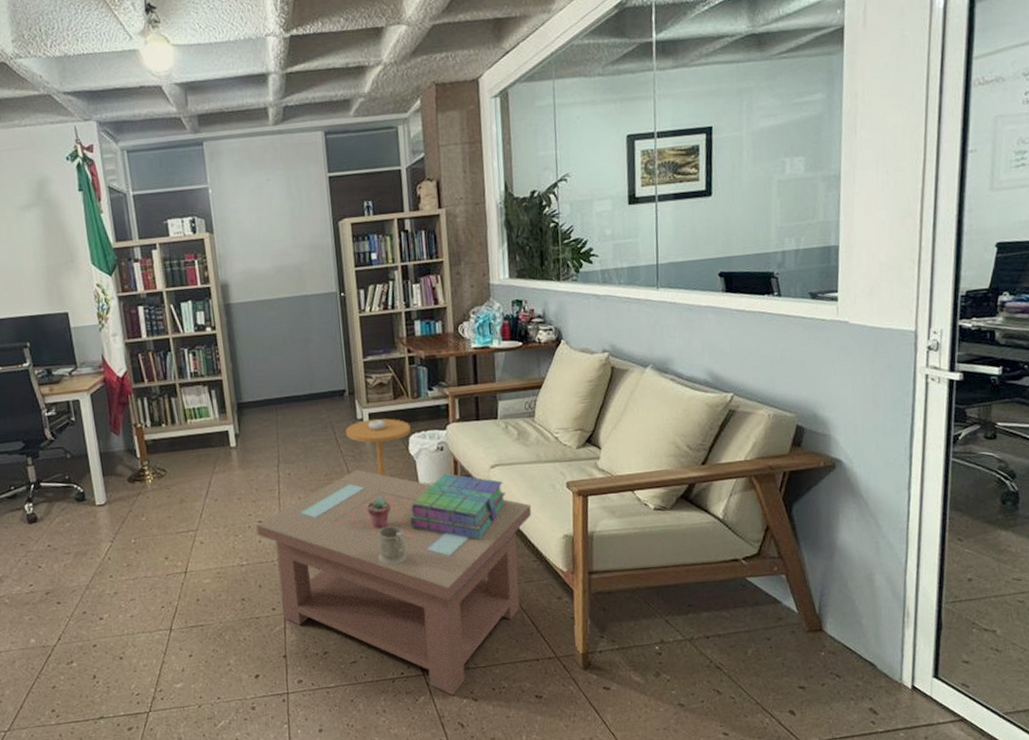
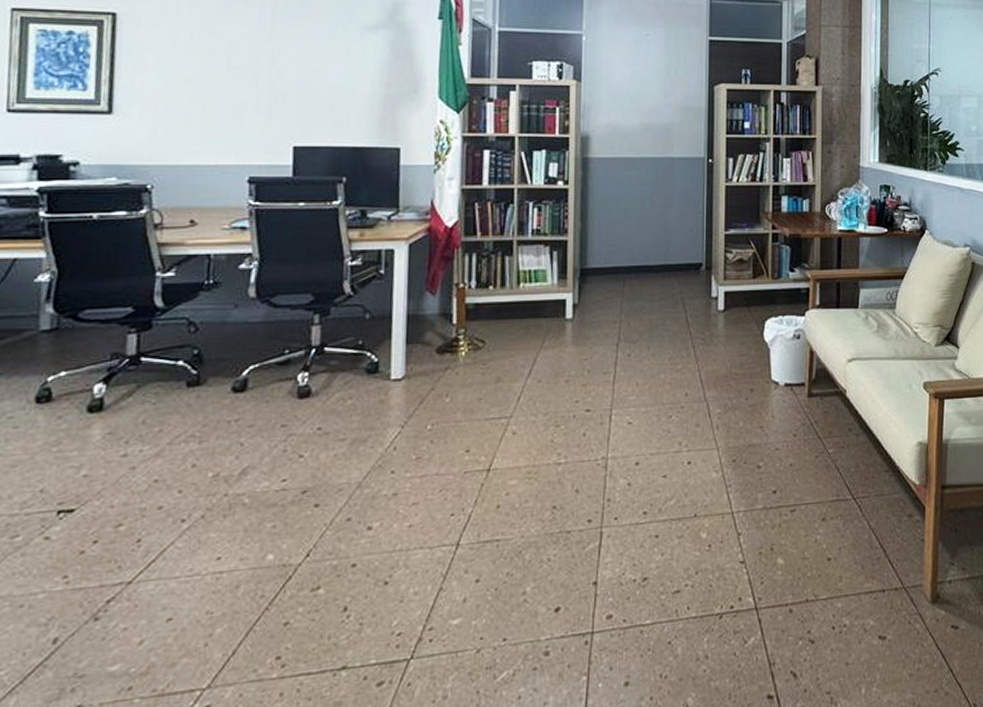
coffee table: present [256,469,532,696] -> none [582,354,887,636]
side table: present [346,418,411,477] -> none [698,298,767,364]
potted succulent: present [367,496,390,529] -> none [712,387,737,426]
mug: present [377,526,408,565] -> none [719,423,751,470]
stack of books: present [410,473,506,540] -> none [758,365,861,444]

